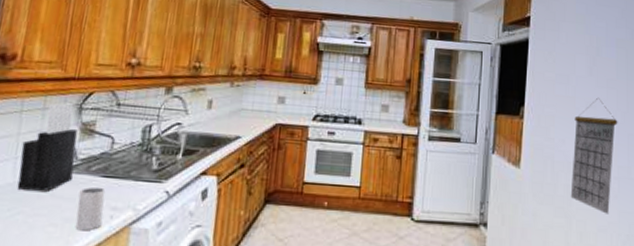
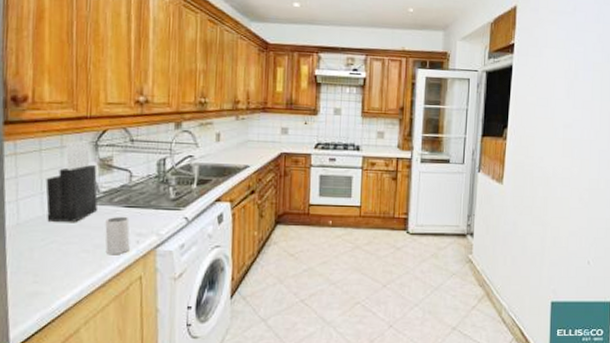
calendar: present [570,97,618,214] -> none [546,118,591,221]

